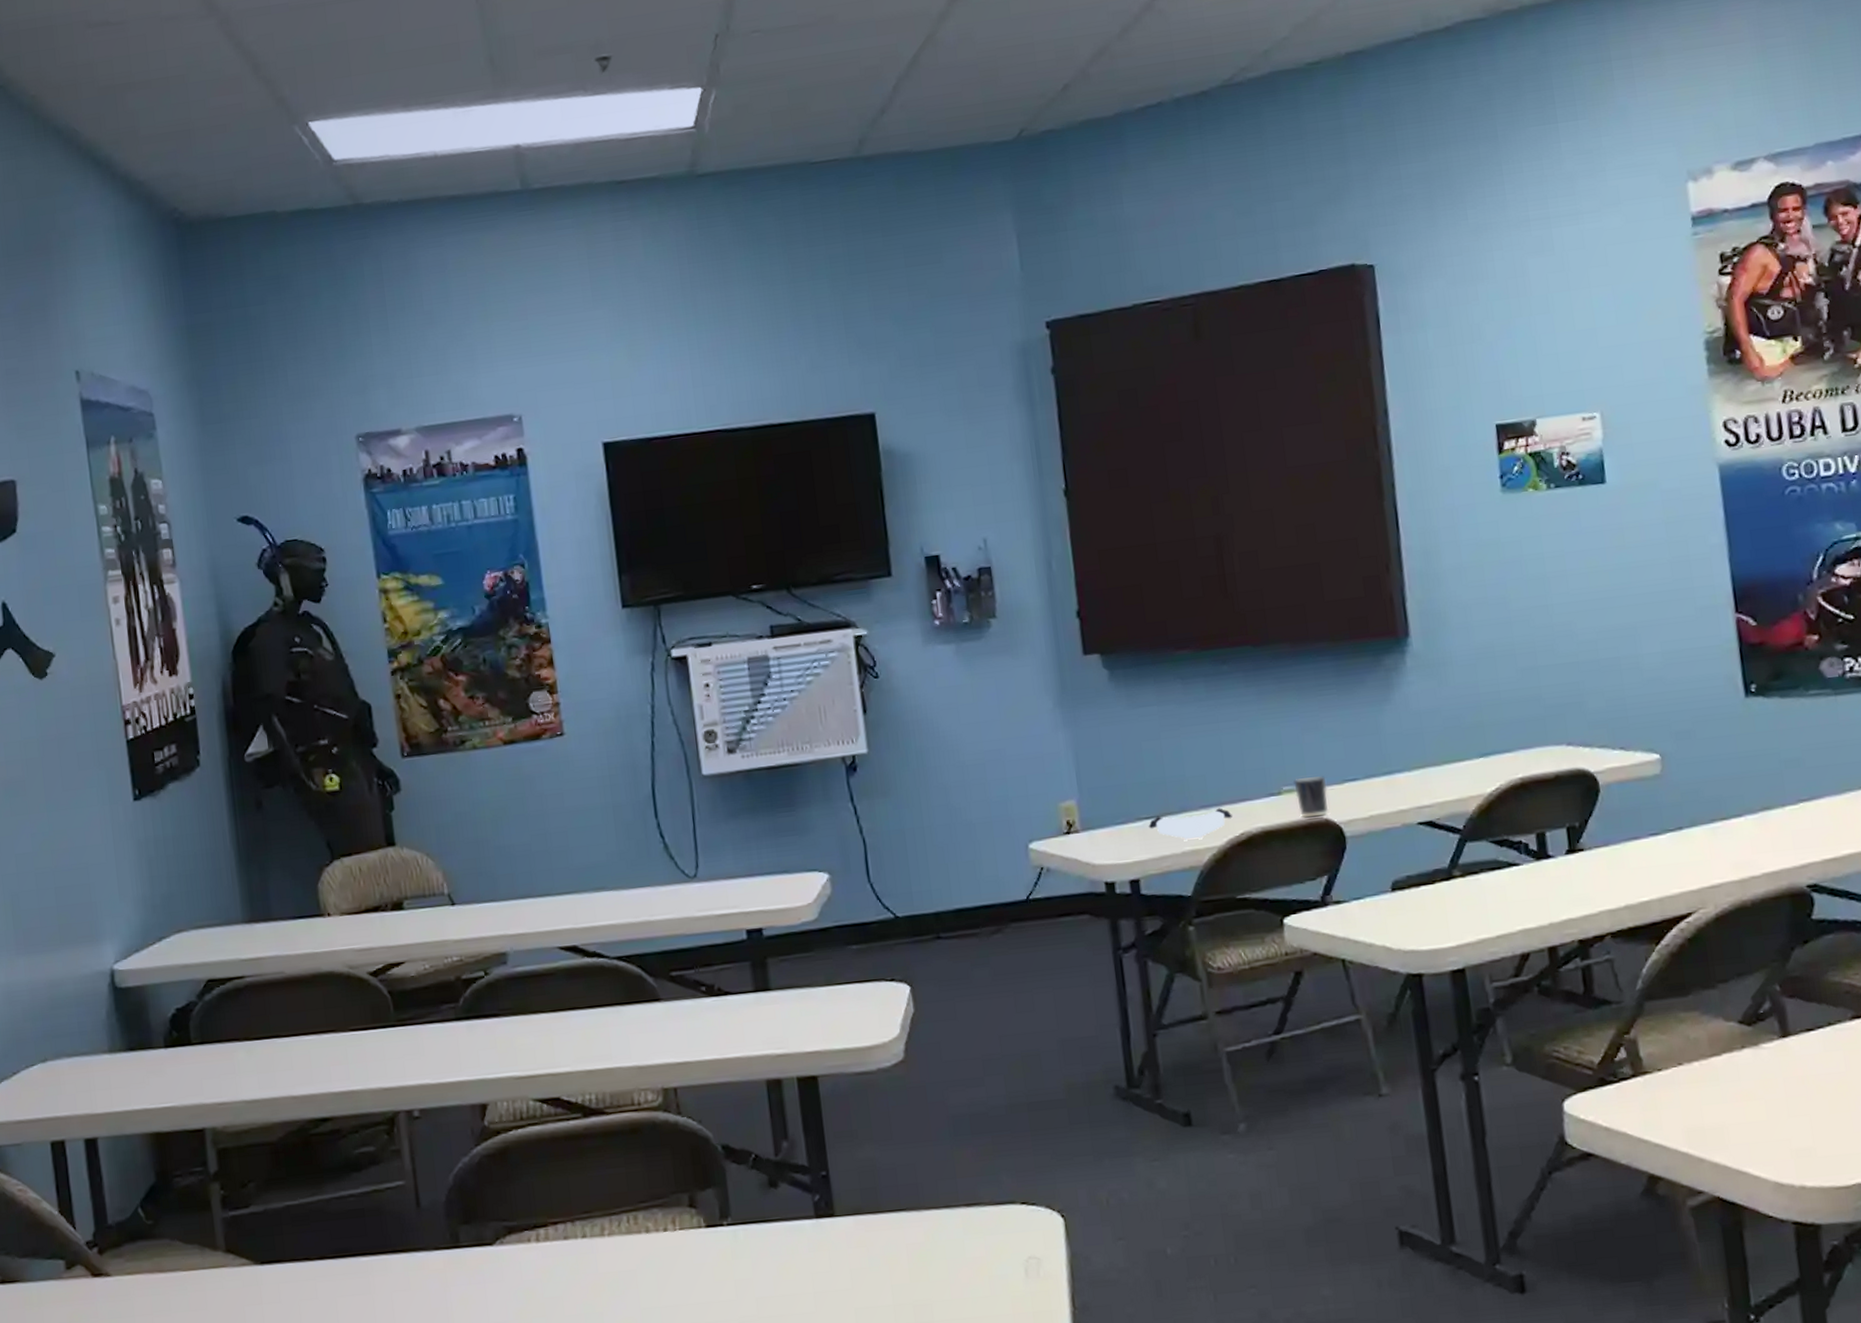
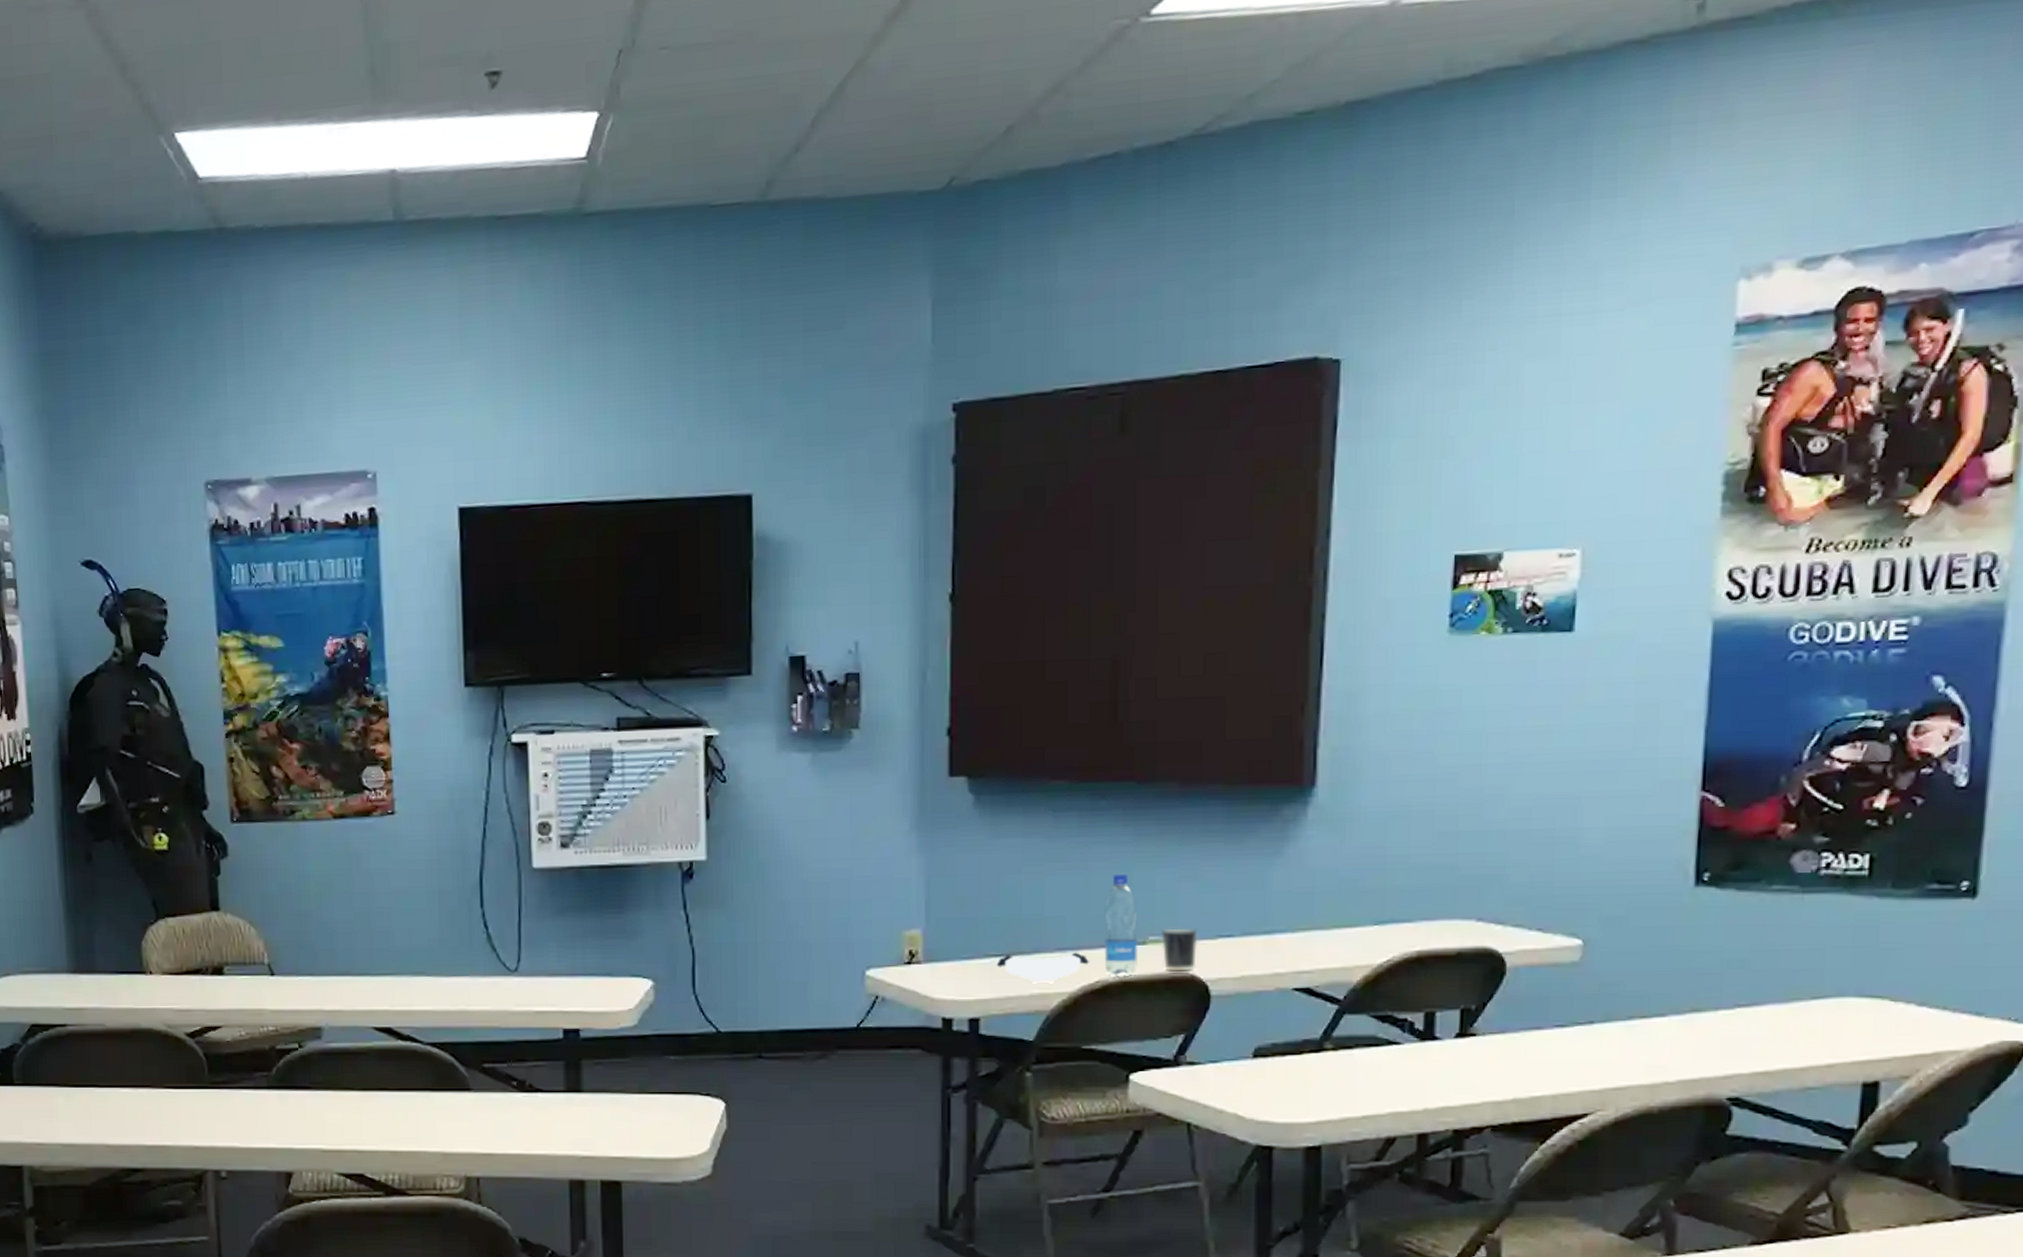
bottle: none [1239,731,1276,827] -> present [1103,874,1138,976]

